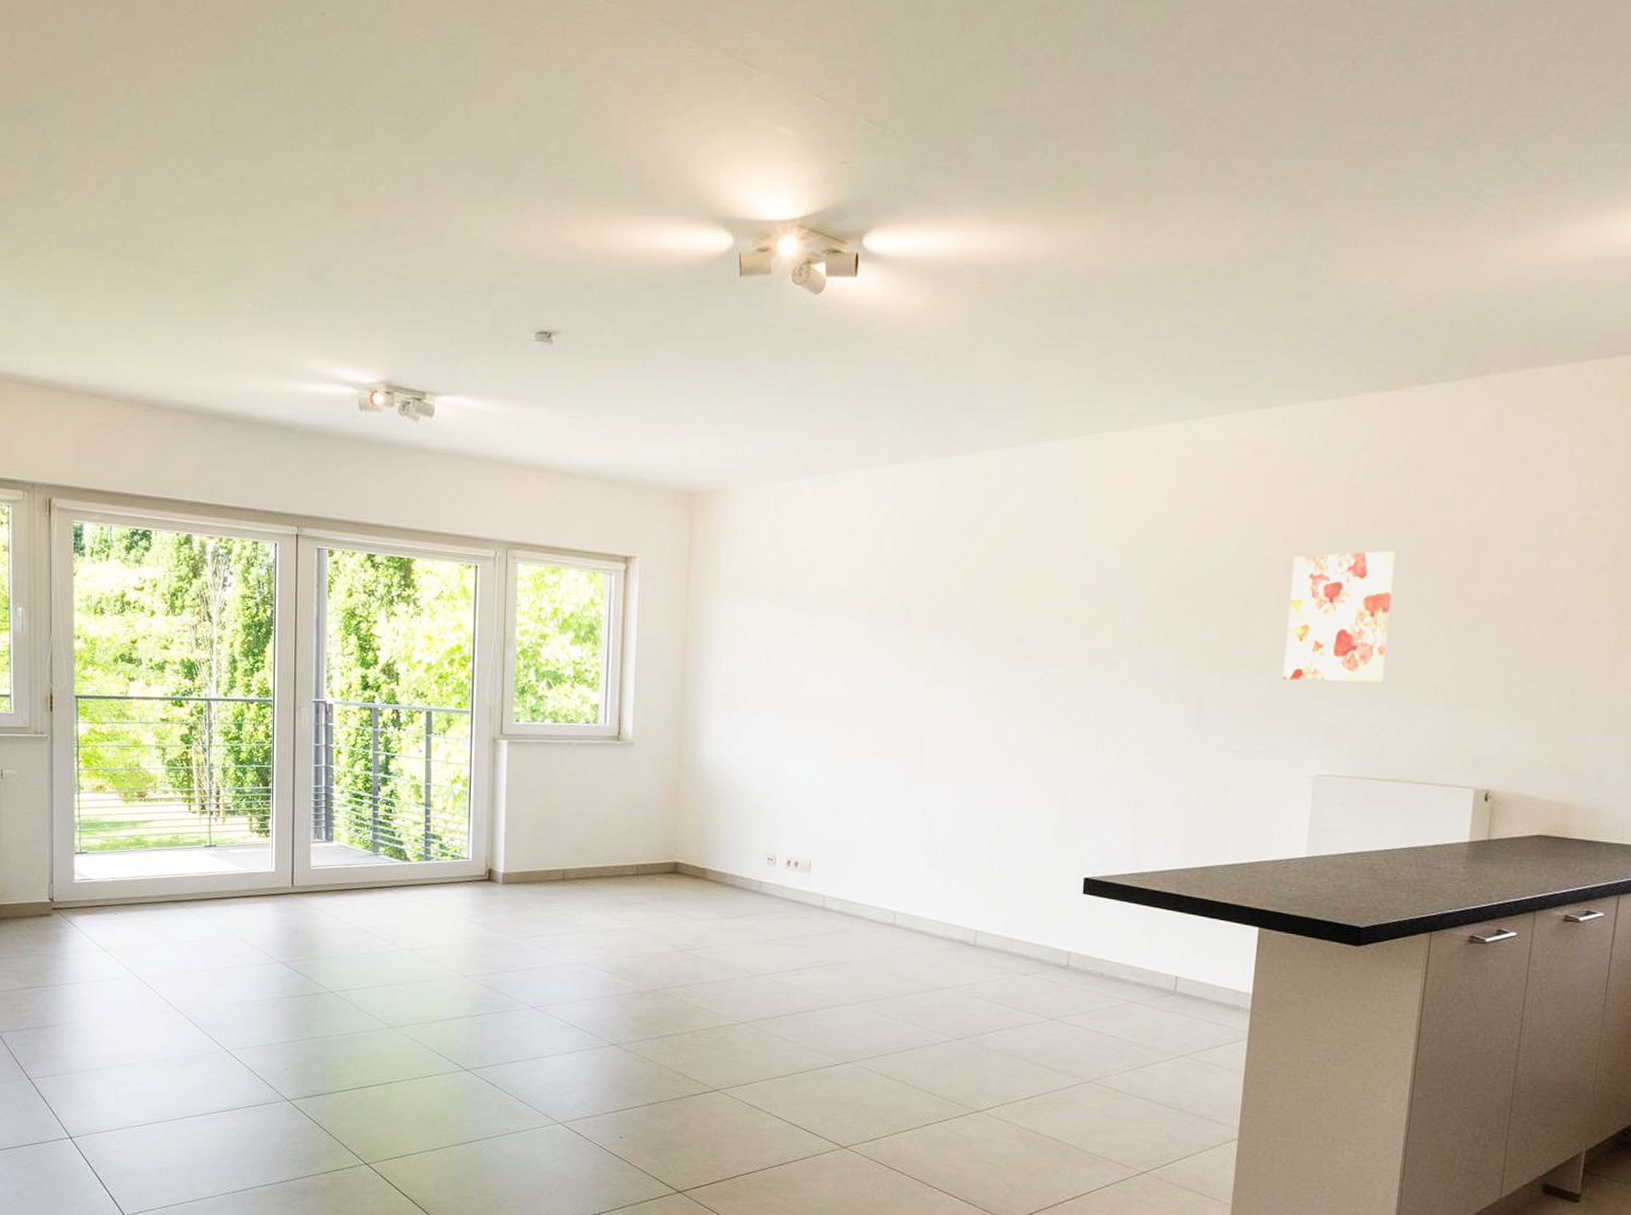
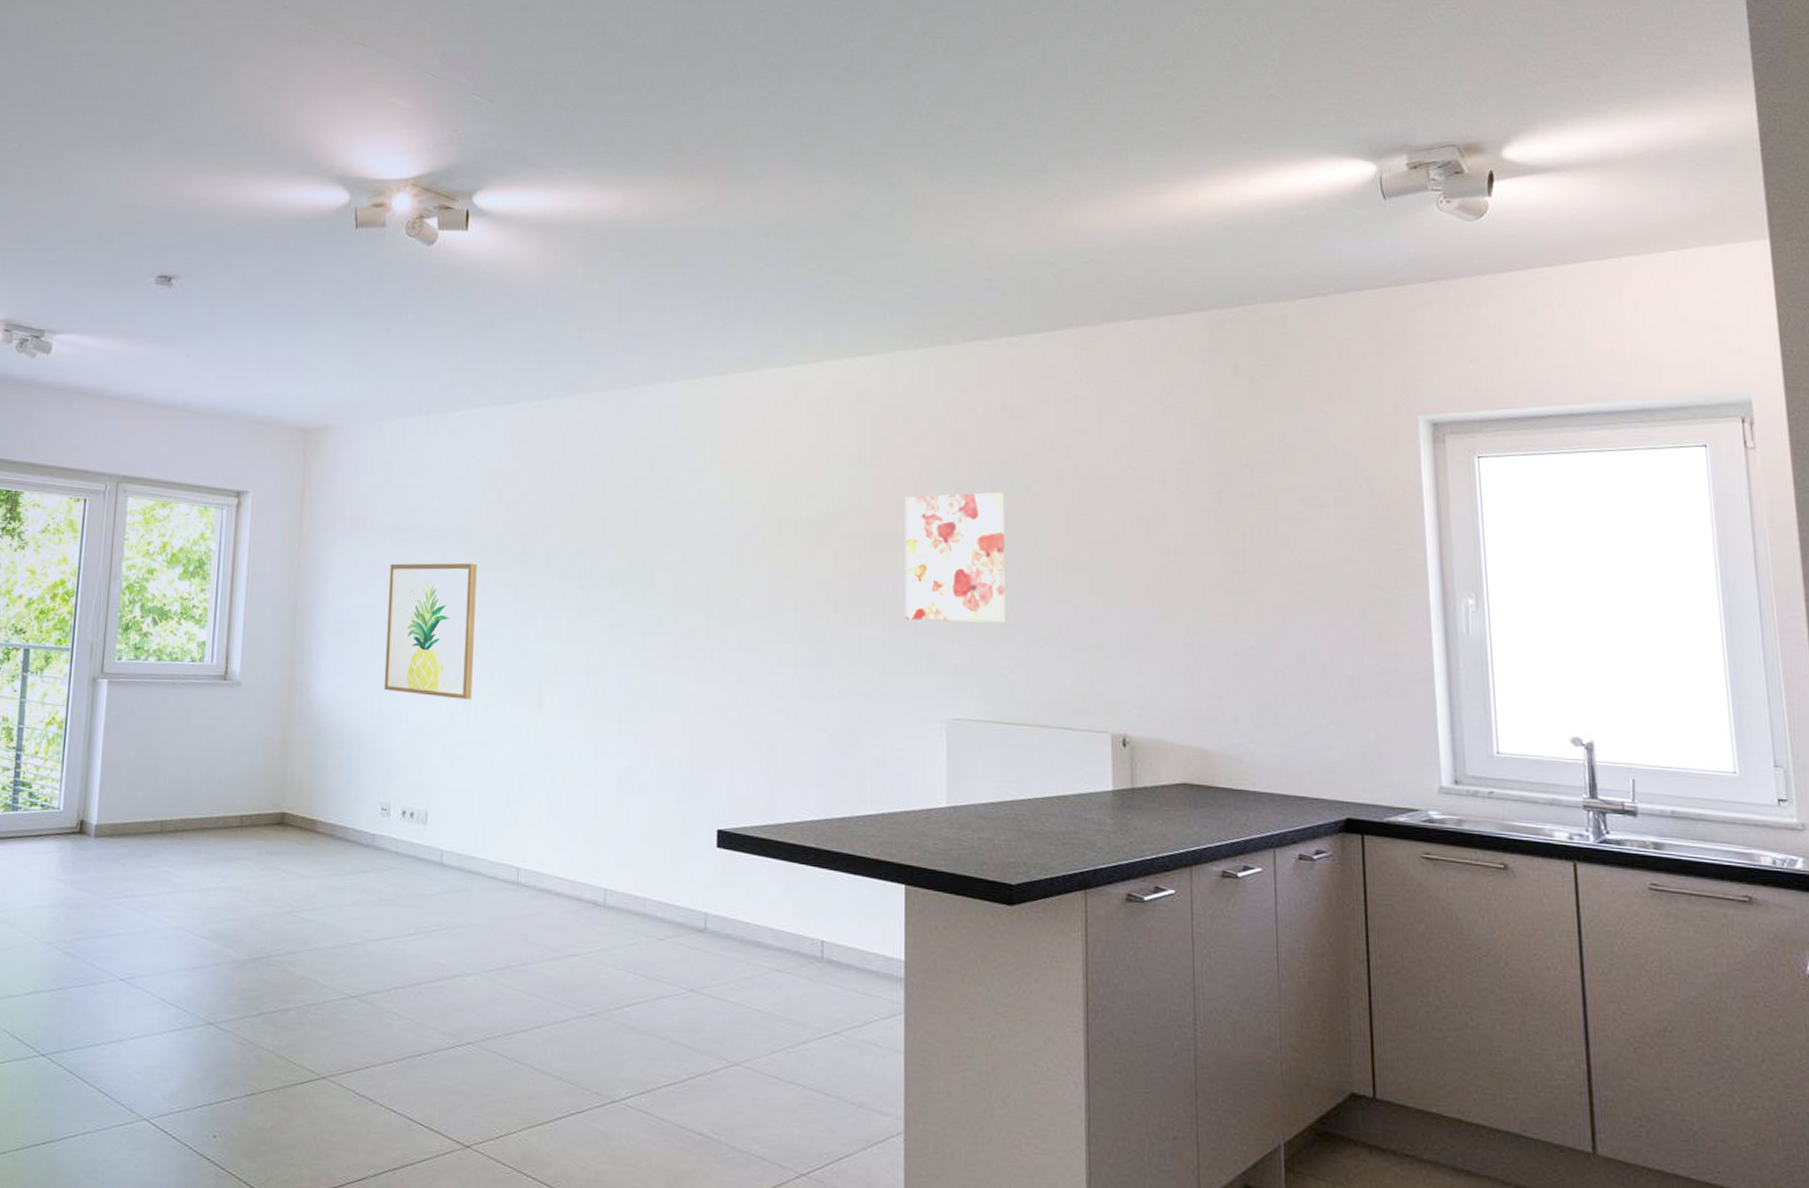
wall art: none [770,626,861,758] -> present [384,563,477,700]

